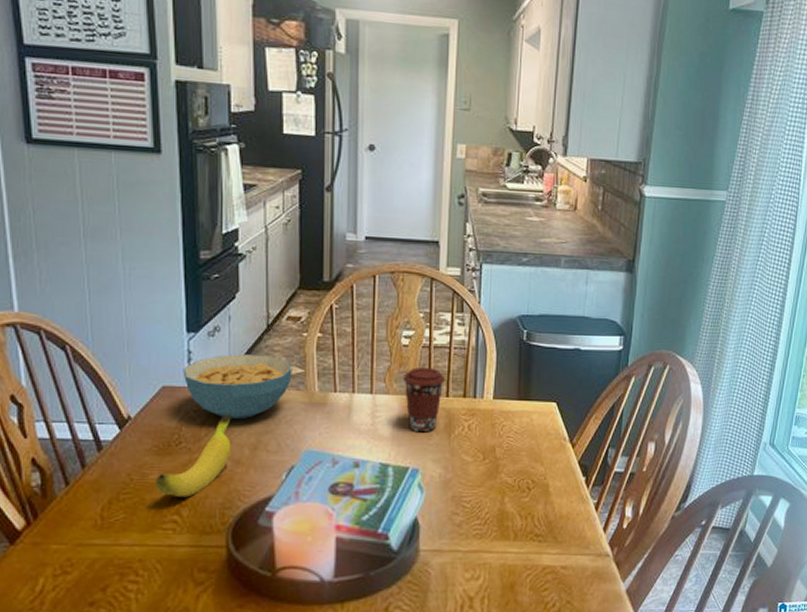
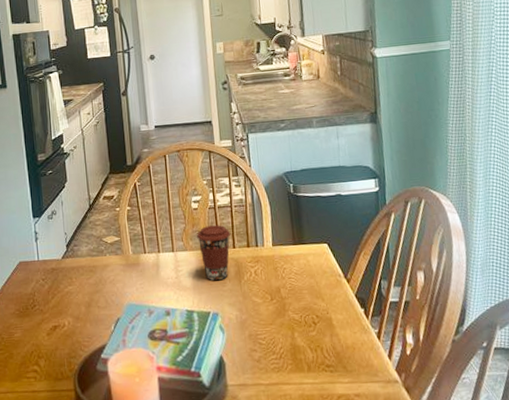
banana: present [156,414,231,498] -> none [19,279,72,351]
cereal bowl: present [182,354,292,420] -> none [32,229,112,284]

